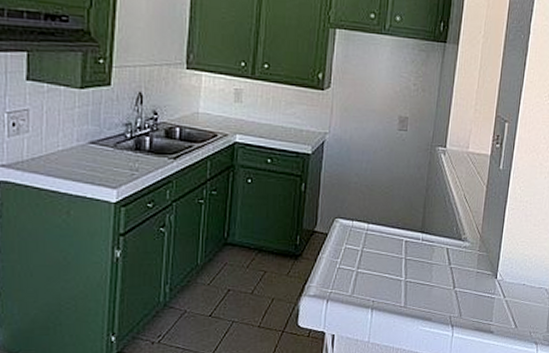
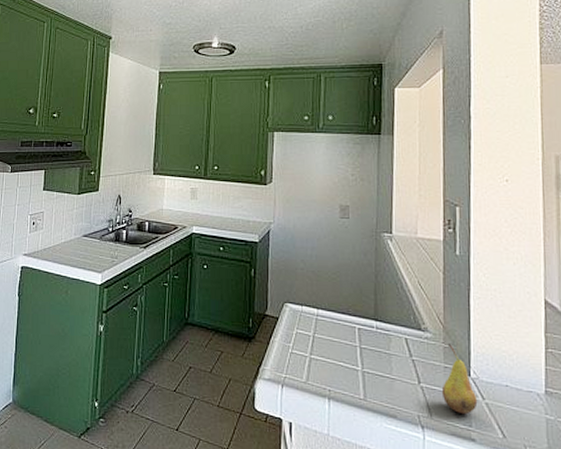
fruit: none [471,251,500,312] -> present [441,344,478,415]

